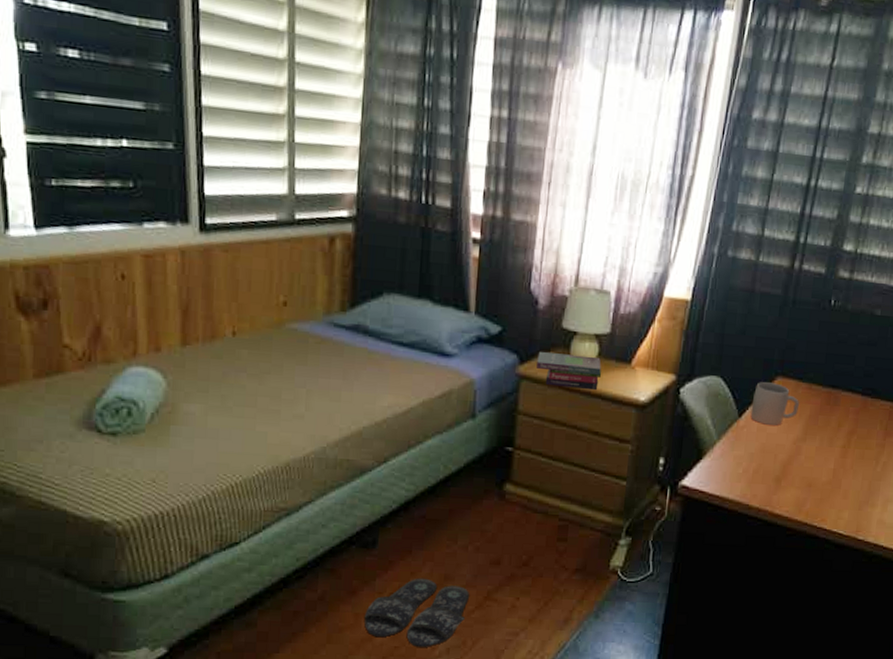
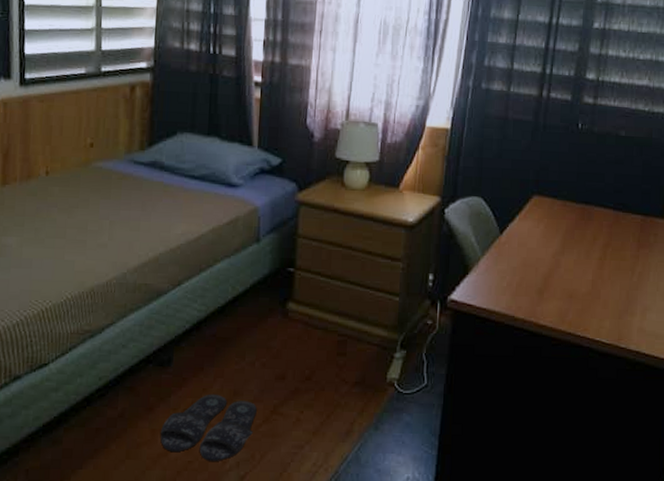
books: present [537,351,602,391] -> none [314,179,373,214]
mug: present [750,382,800,427] -> none [511,201,556,242]

